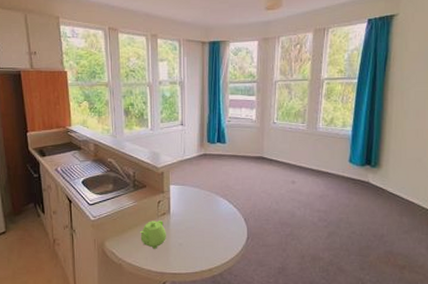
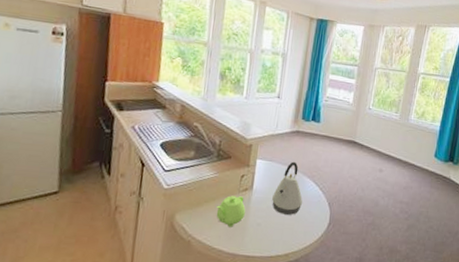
kettle: none [190,183,218,233] -> present [272,161,302,215]

